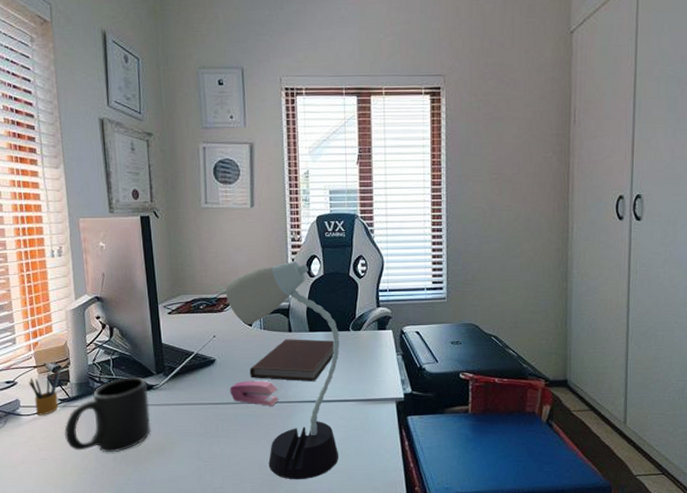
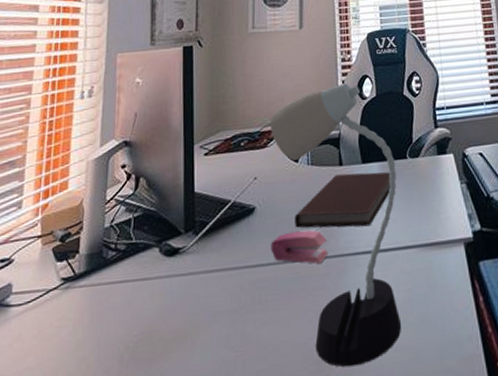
pencil box: present [28,367,61,415] -> none [27,234,70,304]
mug: present [64,377,152,453] -> none [61,239,173,352]

